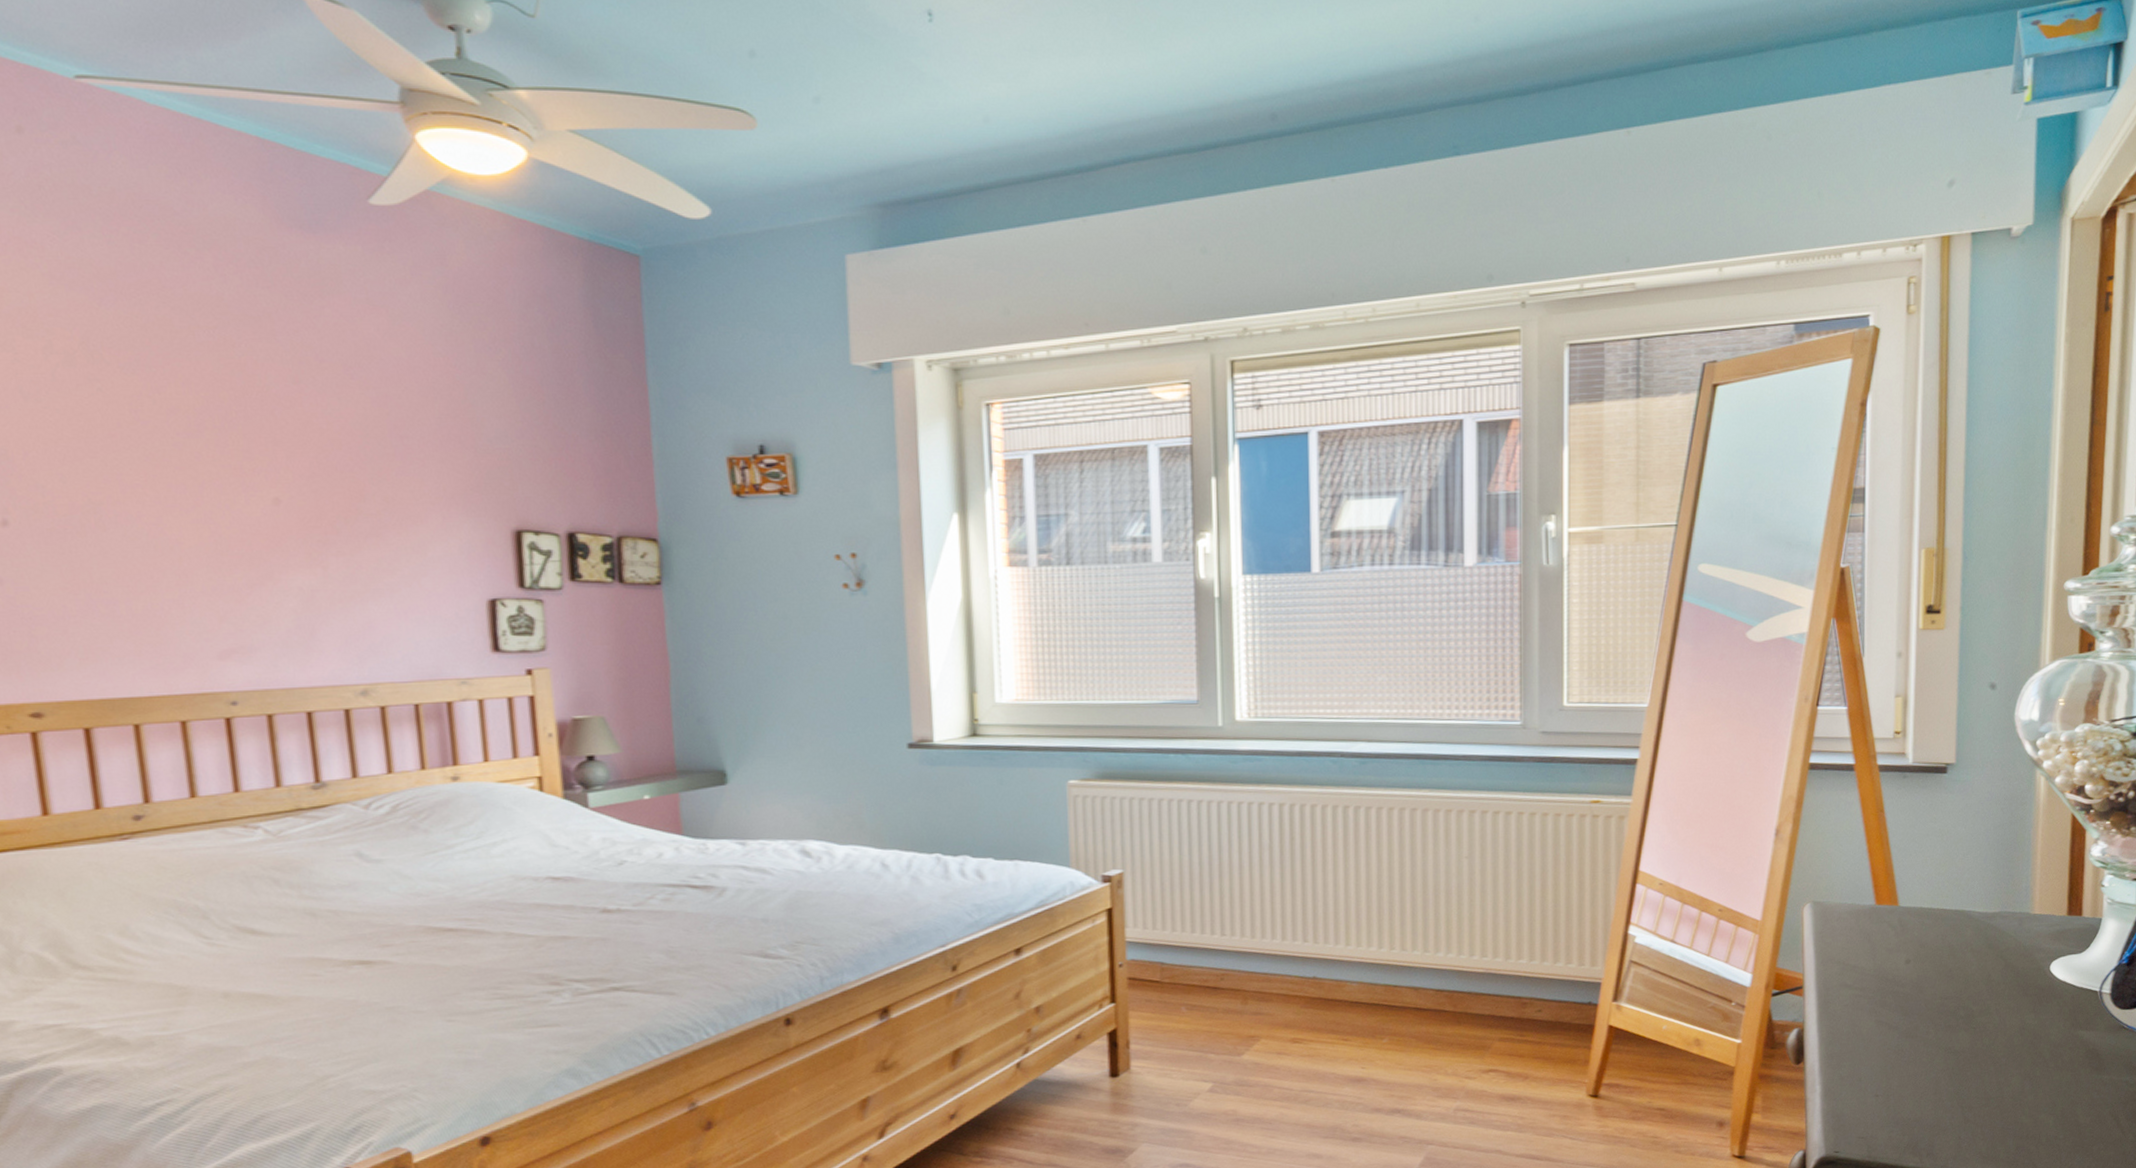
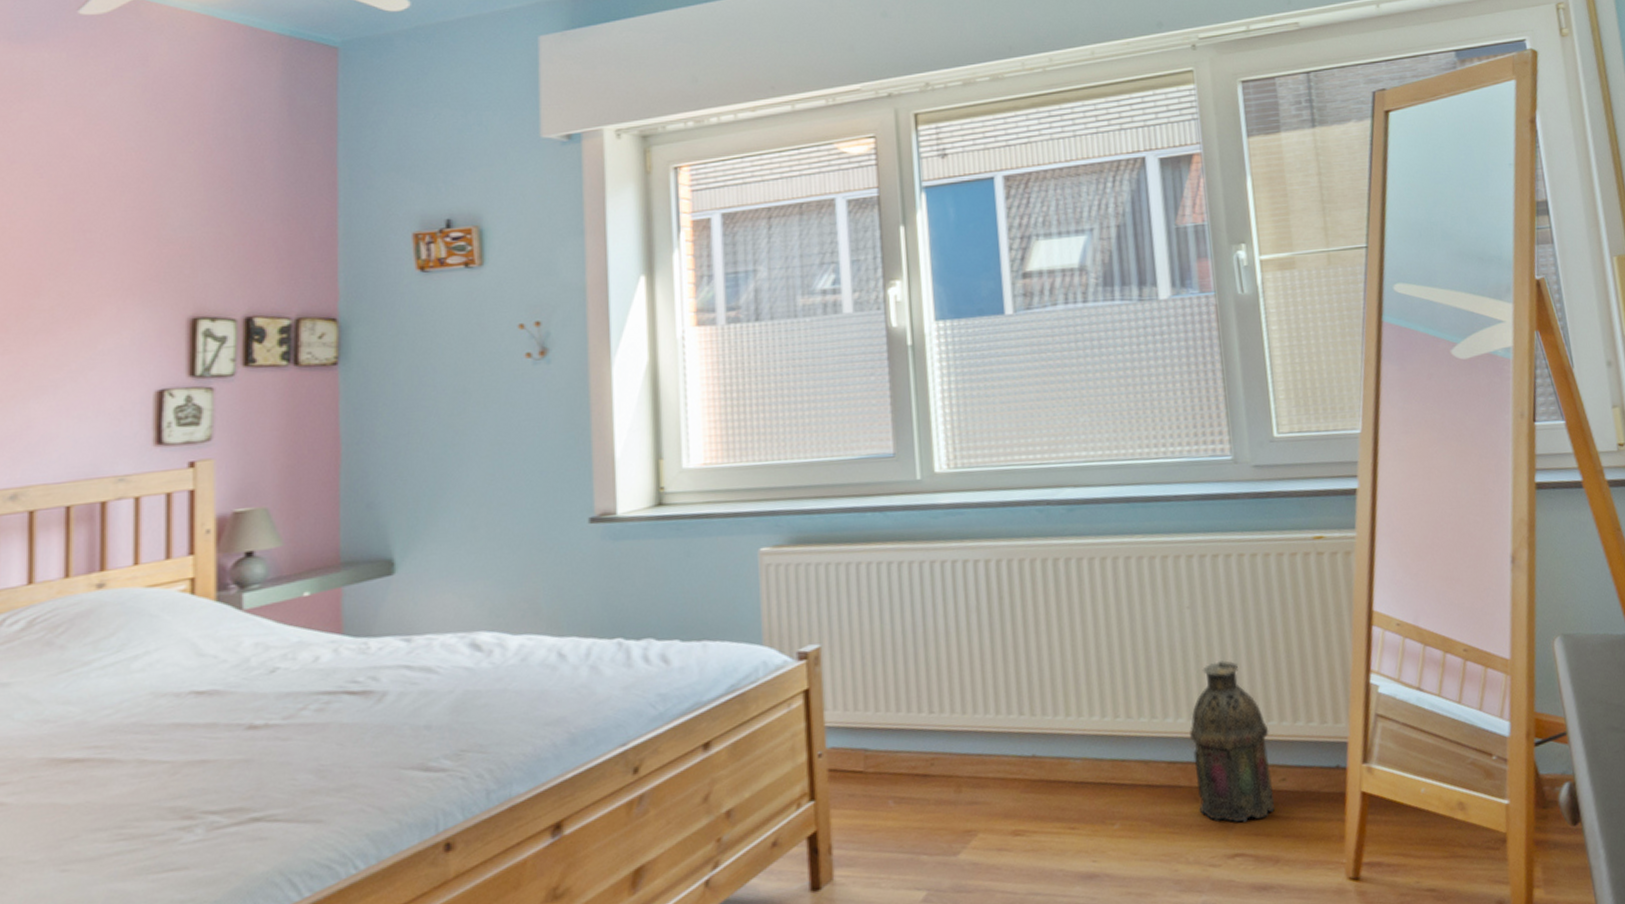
lantern: none [1458,906,1531,1044] -> present [1190,660,1276,823]

